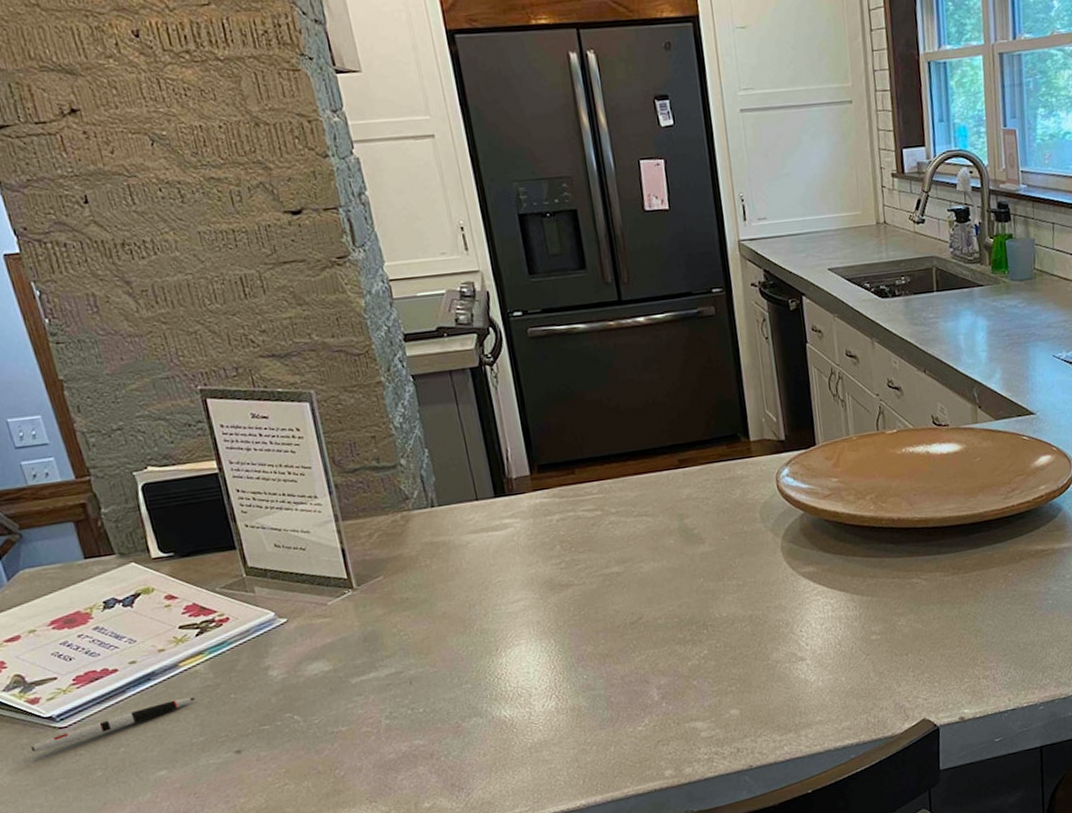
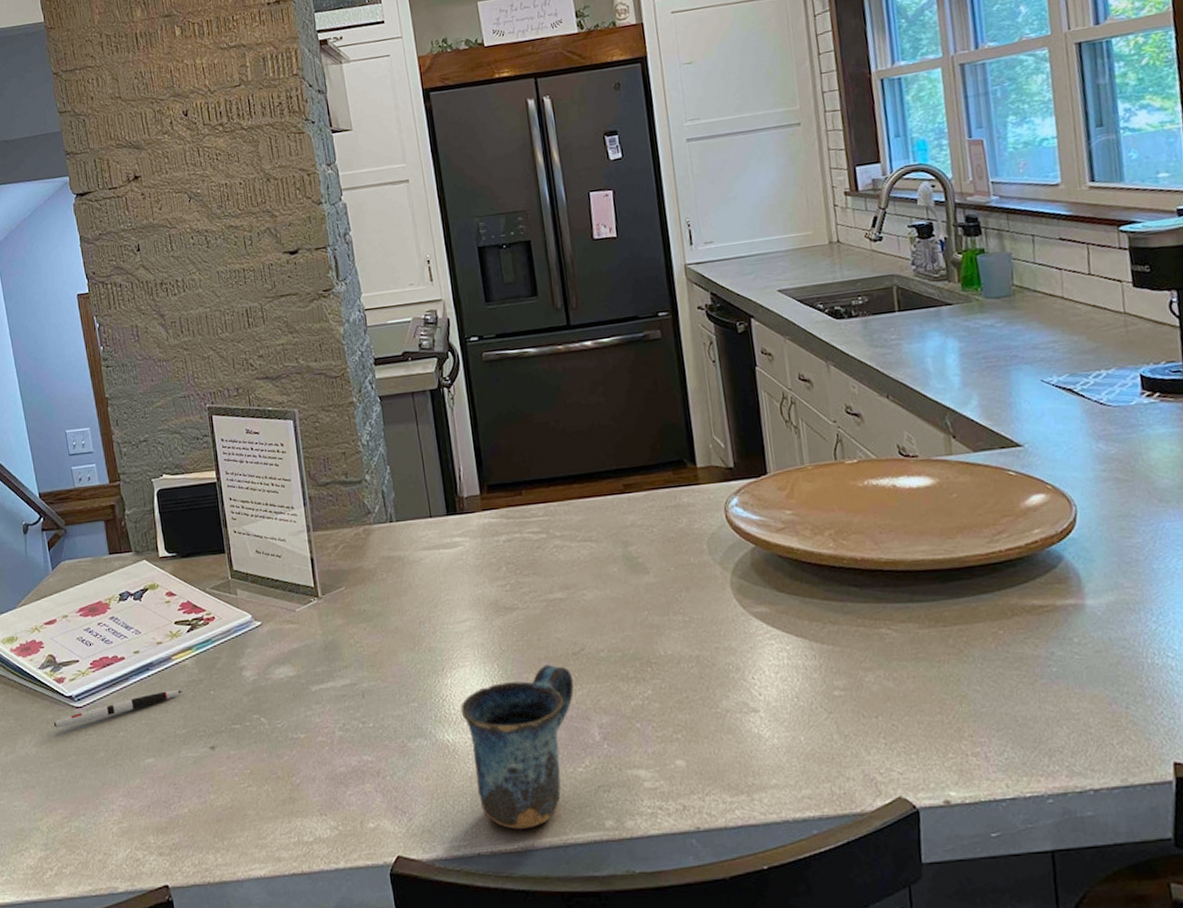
mug: none [517,635,632,790] -> present [460,664,574,829]

